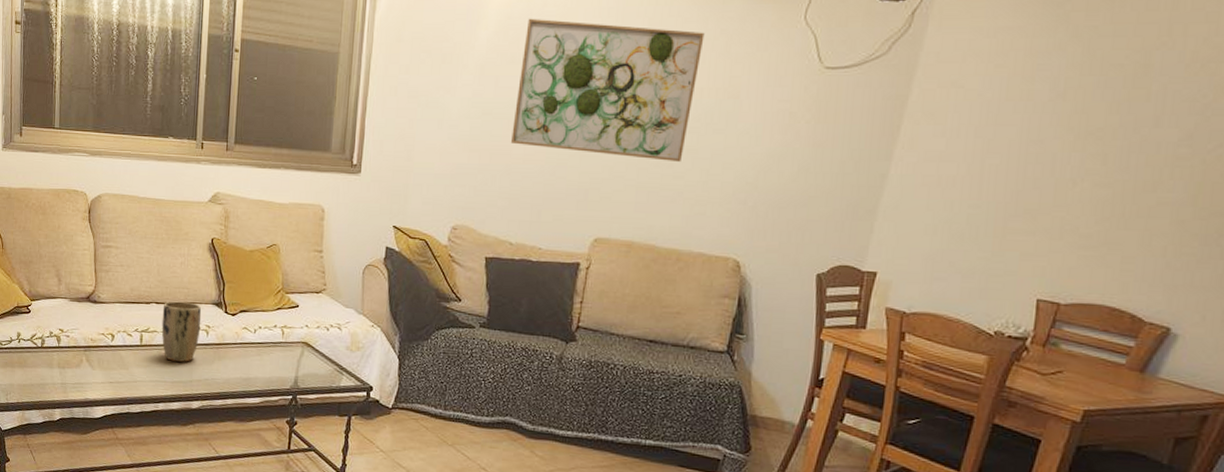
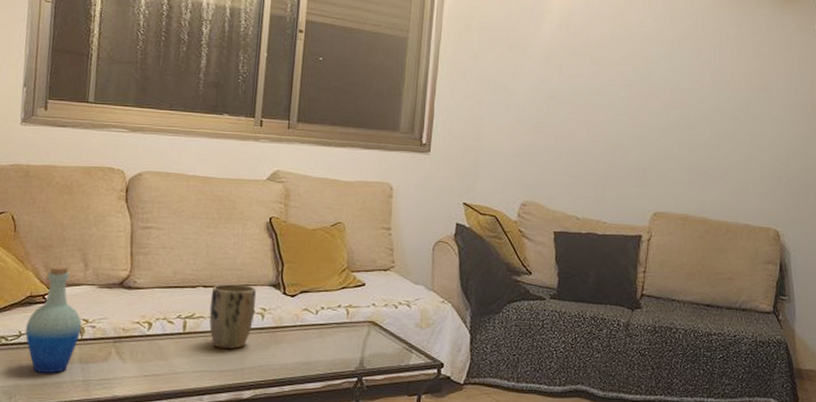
bottle: none [15,280,59,376] -> present [25,266,82,373]
wall art: present [511,18,705,163] -> none [576,15,739,145]

